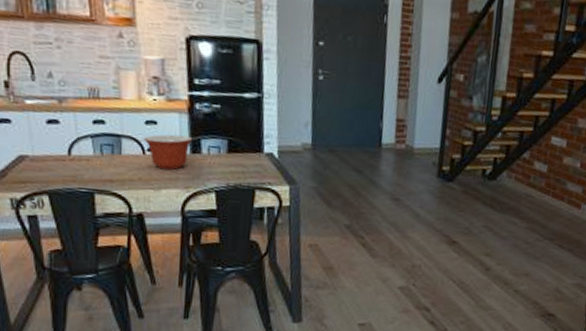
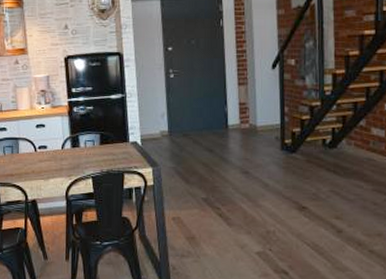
mixing bowl: present [143,134,192,170] -> none [35,133,72,163]

